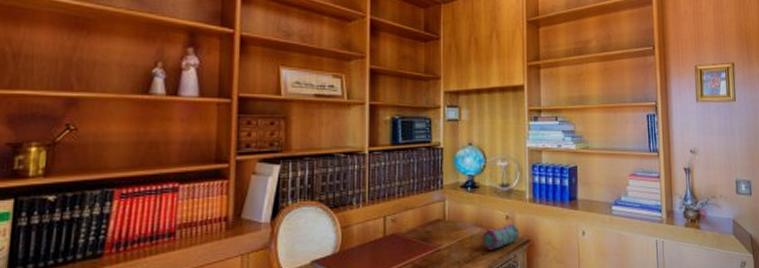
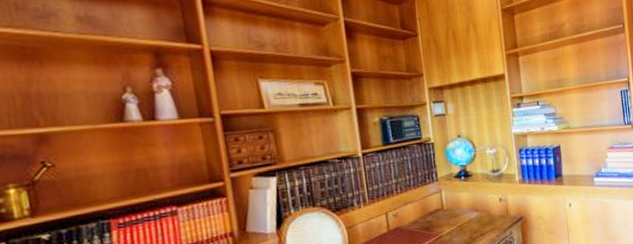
pencil case: present [482,223,519,250] -> none [479,204,513,231]

